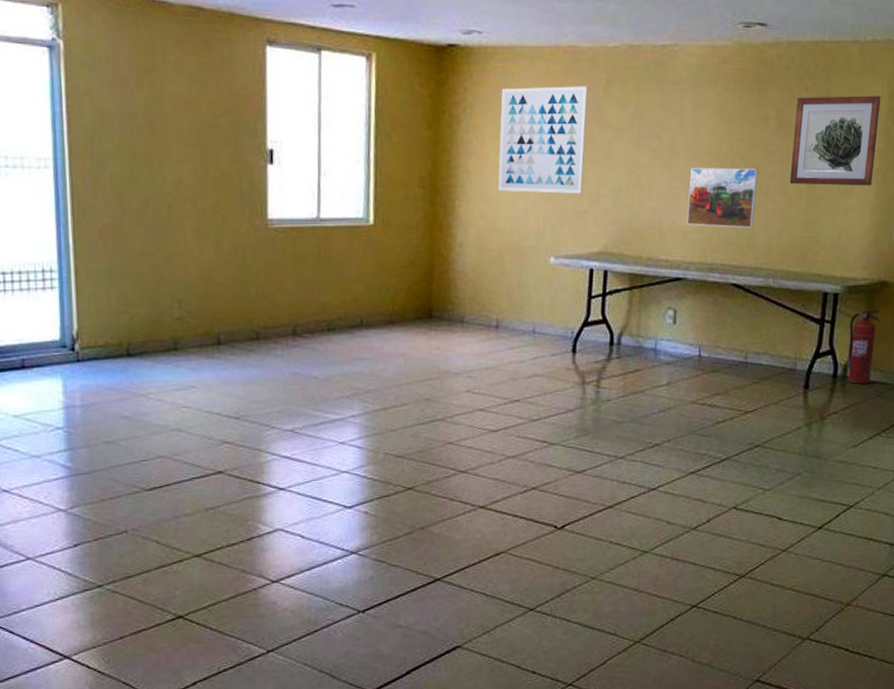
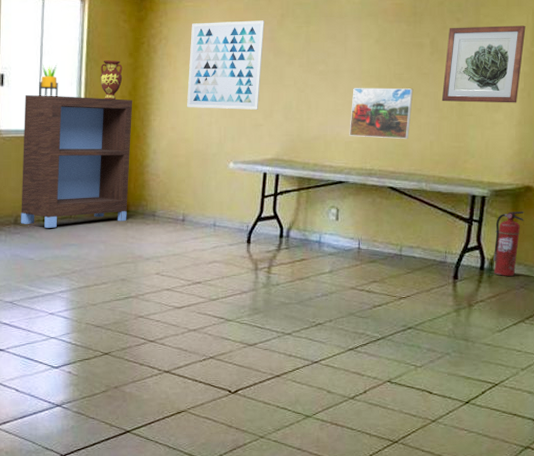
bookshelf: none [300,175,434,339] -> present [21,94,133,228]
potted plant: none [318,137,342,178] -> present [39,64,59,97]
decorative urn: none [392,133,420,181] -> present [100,60,123,100]

